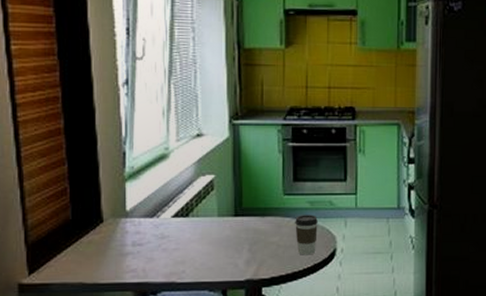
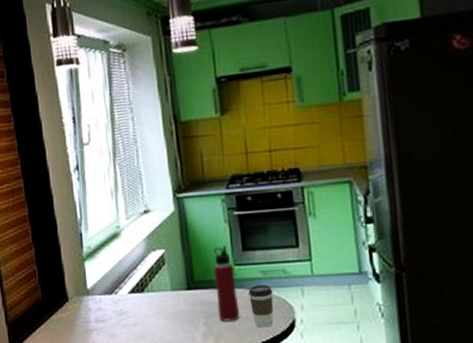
water bottle: none [262,175,285,249] -> present [213,246,240,322]

